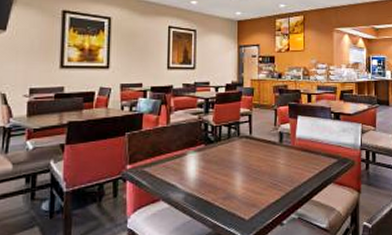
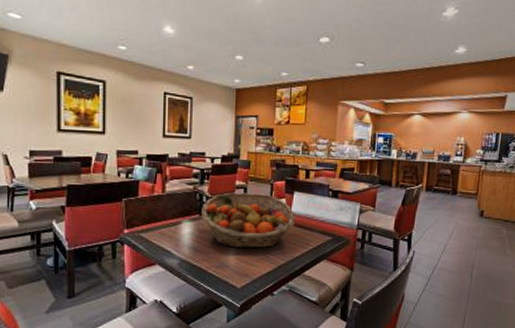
fruit basket: none [207,120,301,177] -> present [201,193,296,249]

